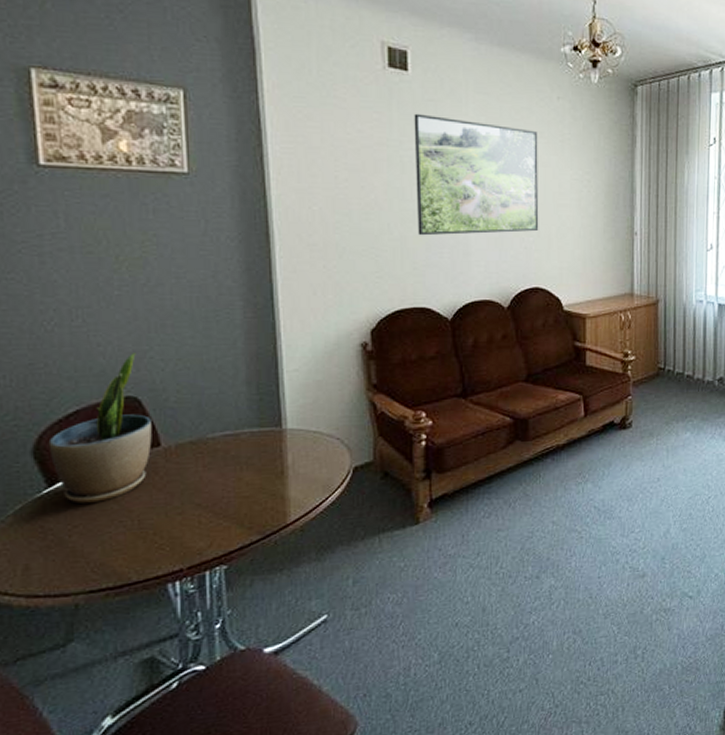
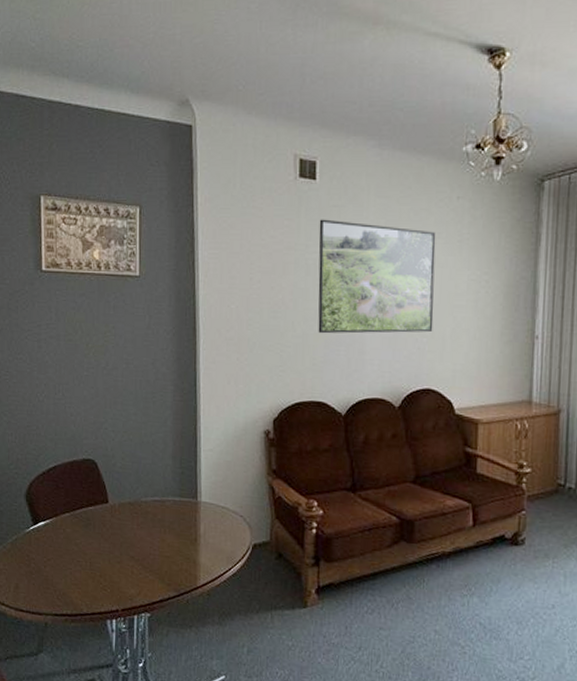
potted plant: present [48,353,152,505] -> none [35,423,103,543]

